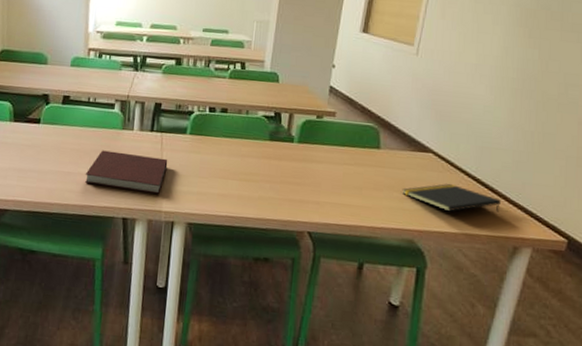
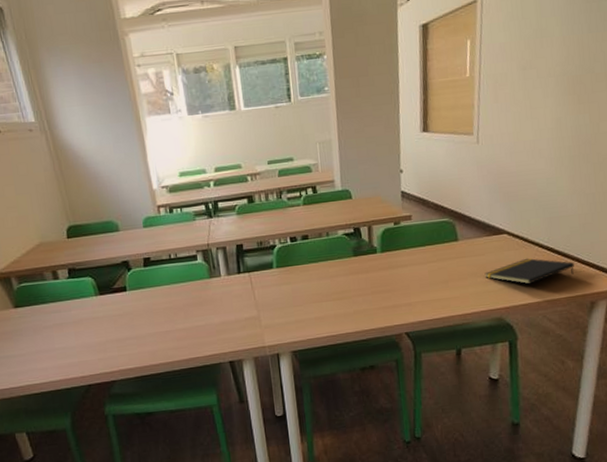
notebook: present [85,150,168,195] -> none [183,296,262,338]

